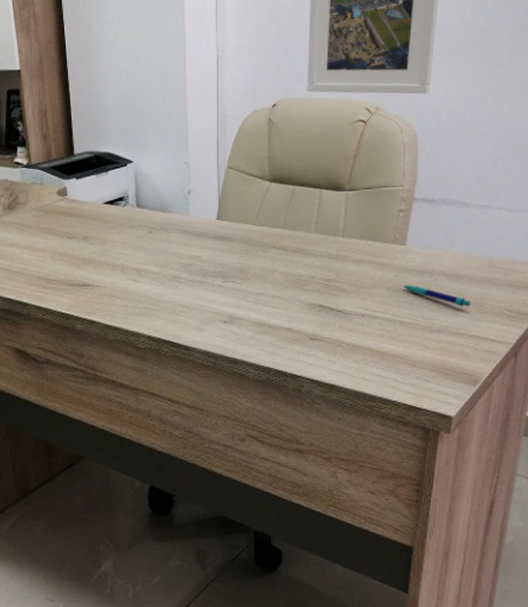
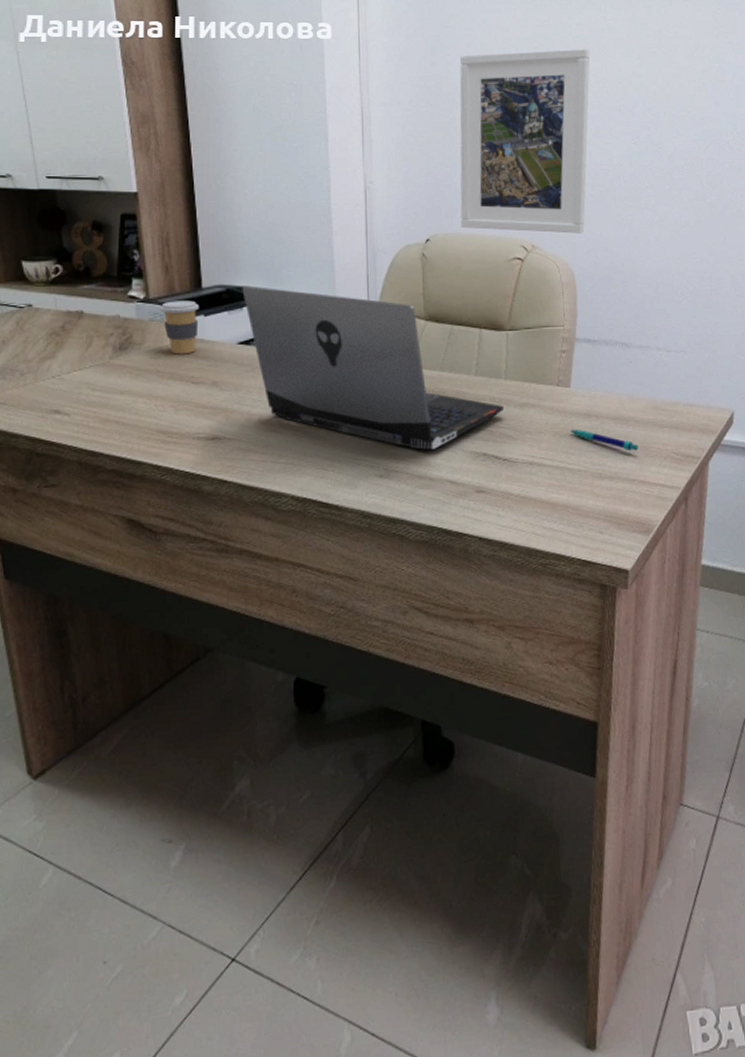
coffee cup: none [40,165,72,213] -> present [160,300,199,355]
laptop computer: none [108,151,341,300] -> present [242,285,505,450]

